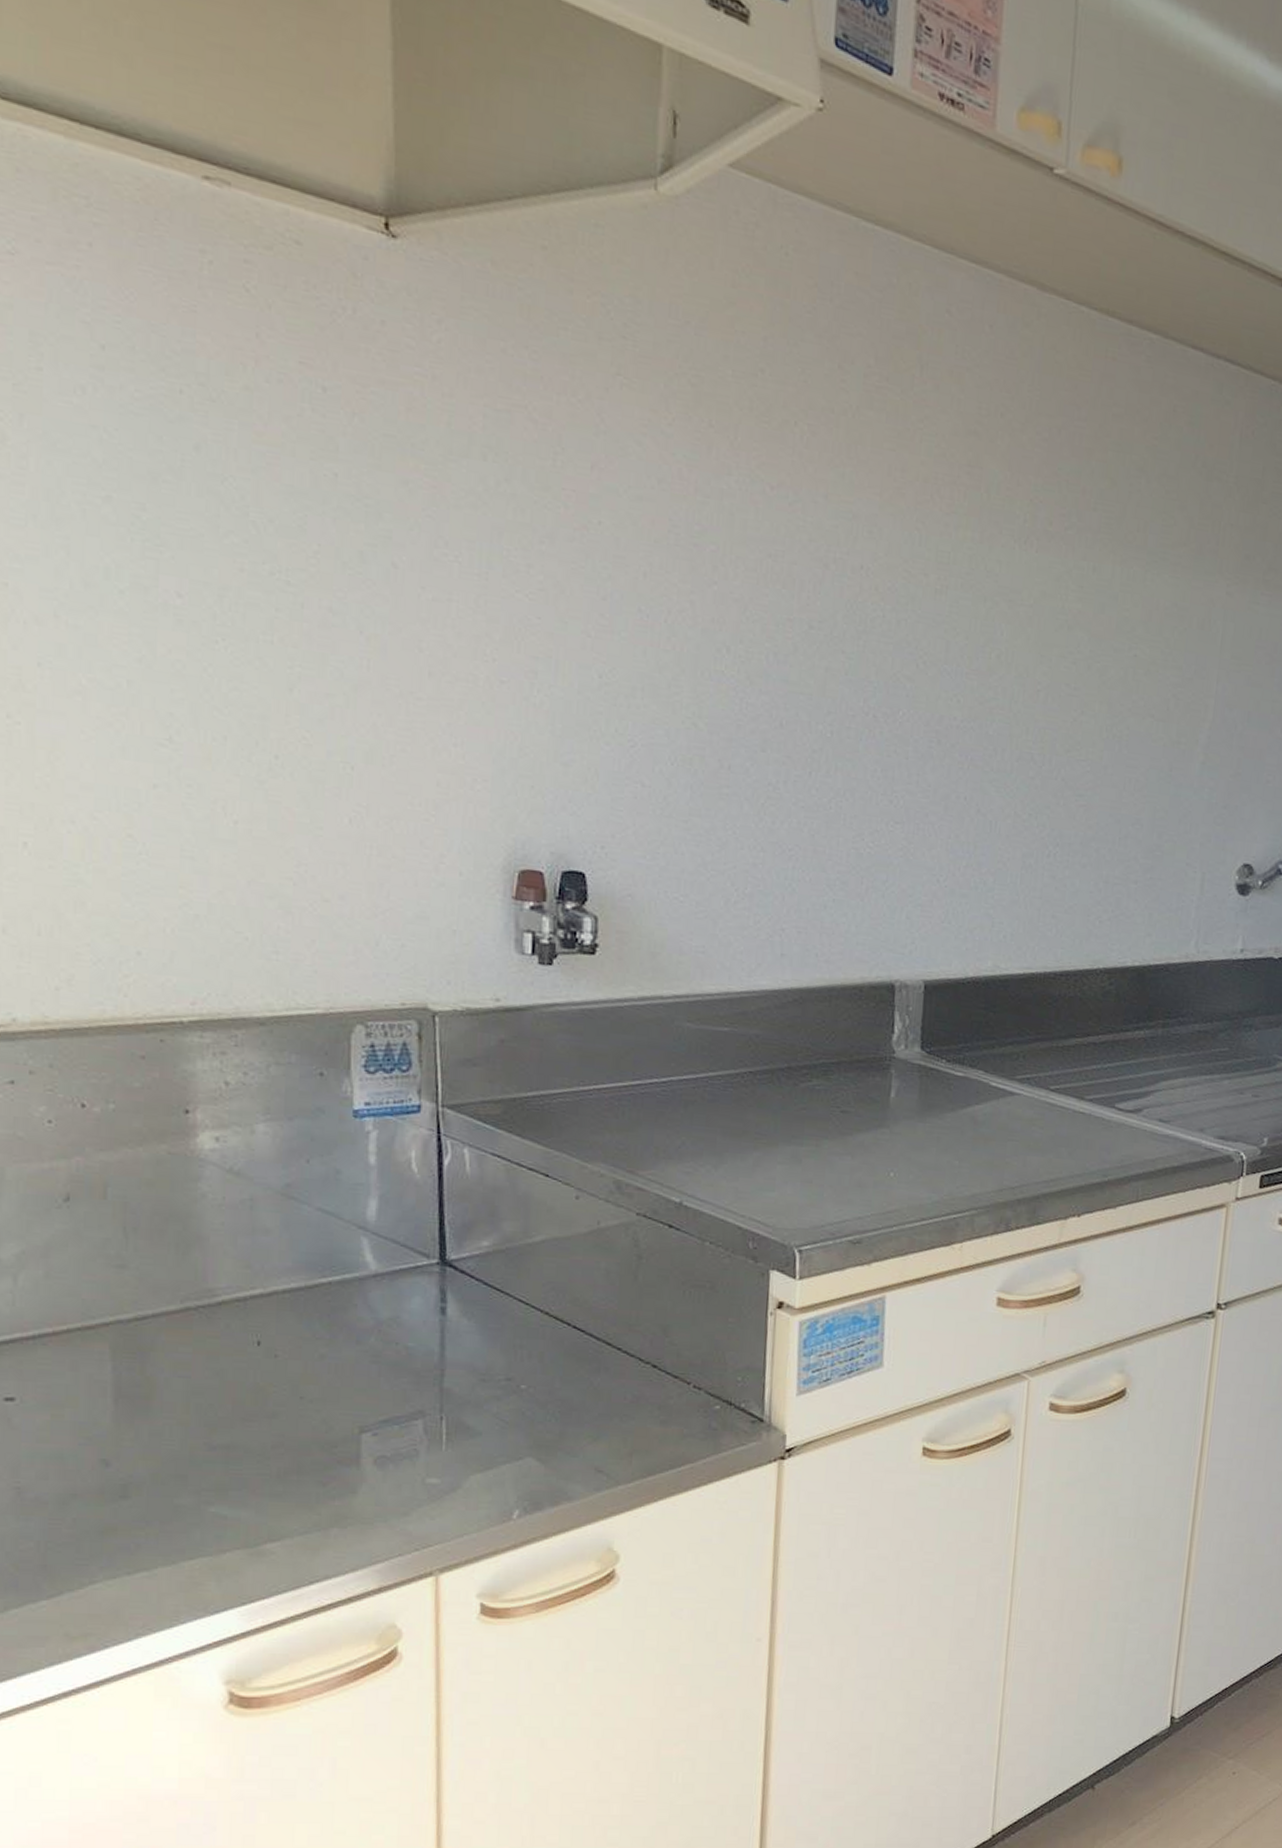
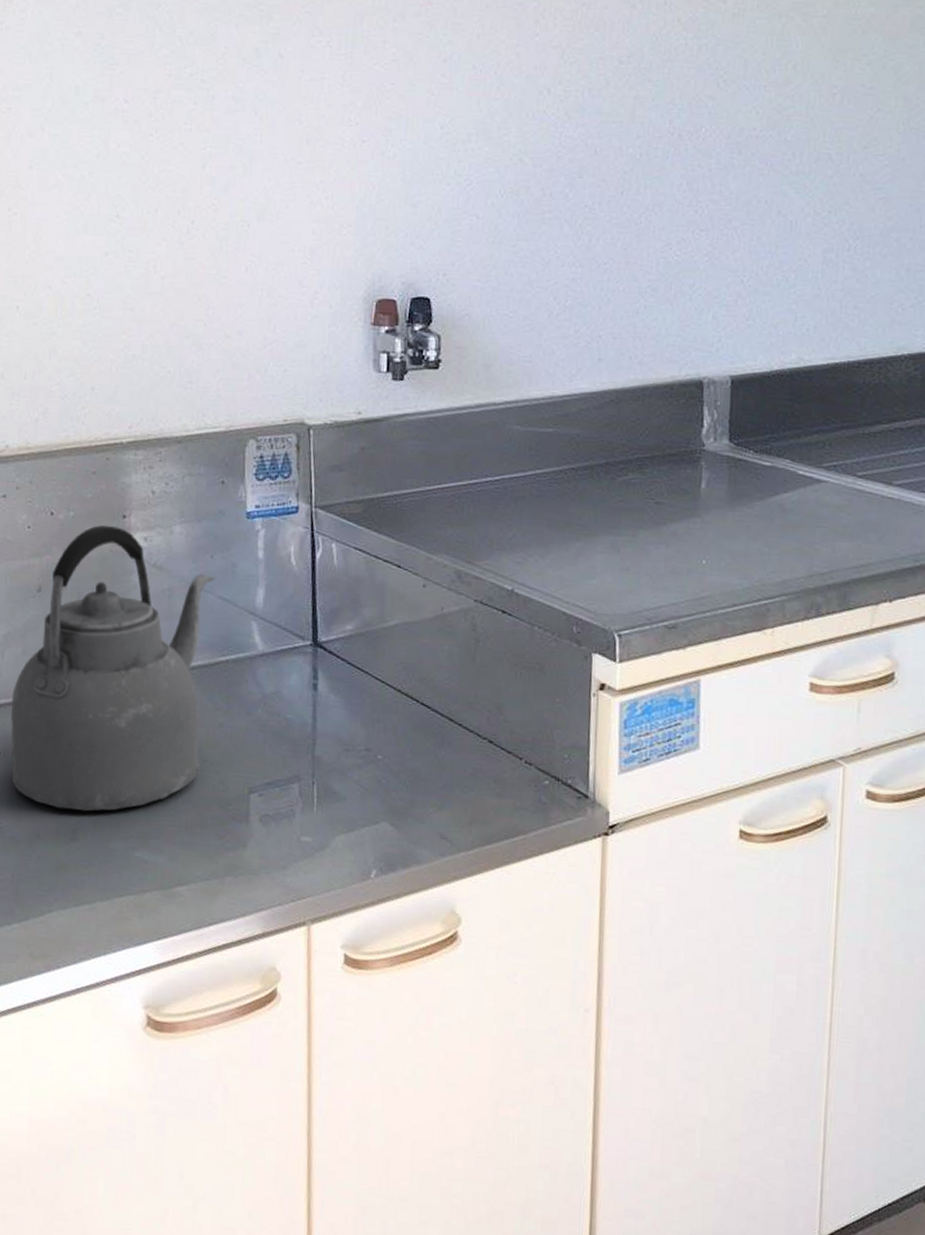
kettle: none [28,1121,314,1464] -> present [10,525,216,812]

